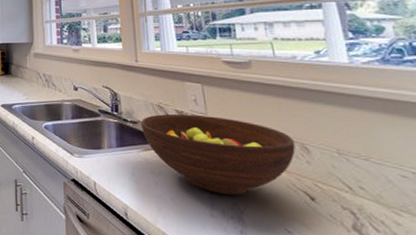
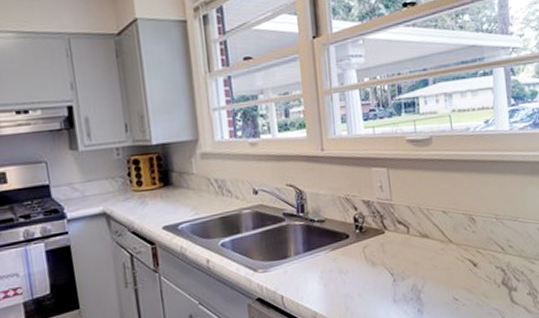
fruit bowl: present [141,113,296,195] -> none [328,201,465,279]

